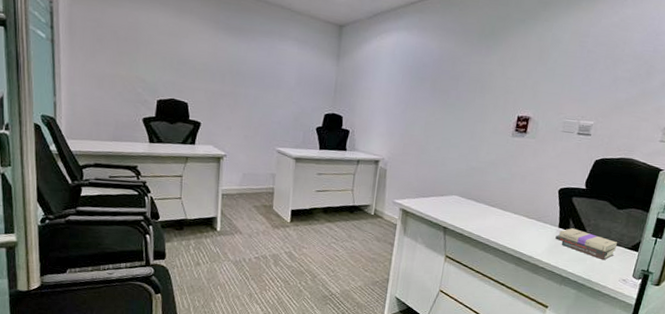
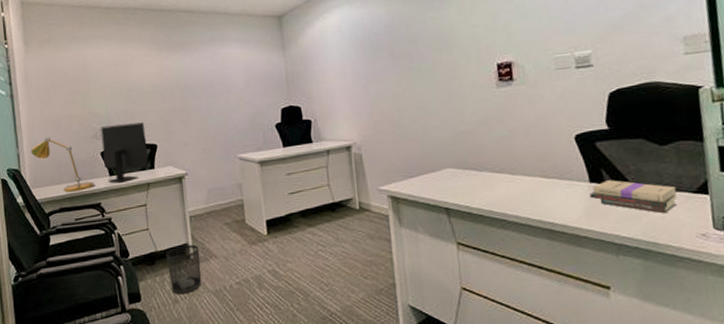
desk lamp: none [69,91,134,152] -> present [31,137,96,193]
computer monitor: none [137,93,191,151] -> present [93,122,149,183]
waste bin: none [194,218,227,260] -> present [166,244,202,295]

